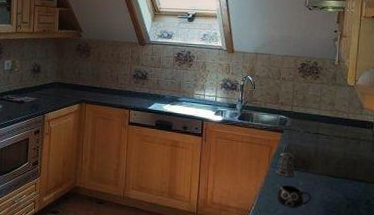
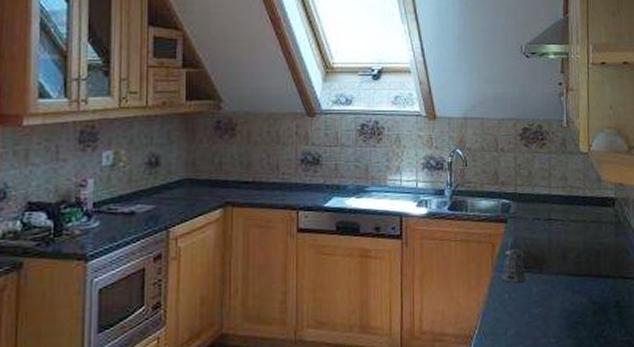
mug: present [276,185,311,207] -> none [505,293,549,324]

